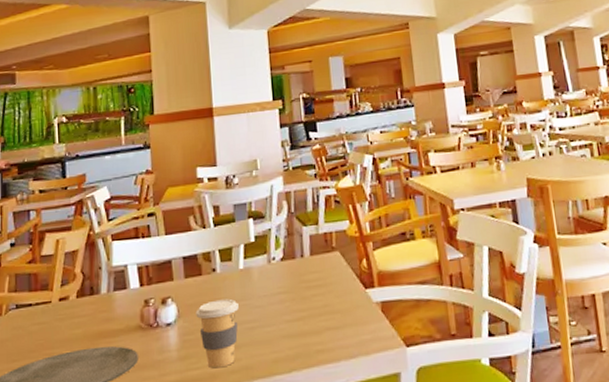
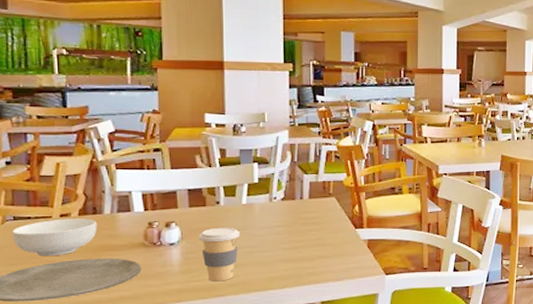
cereal bowl: none [15,300,95,350] -> present [13,218,97,257]

